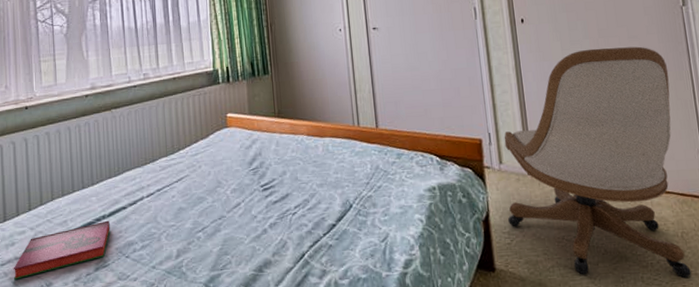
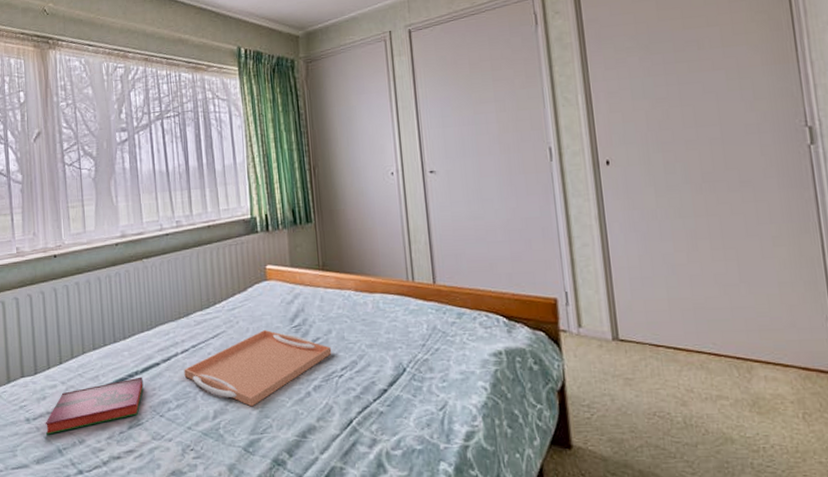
serving tray: none [149,172,286,245] -> present [184,329,332,407]
chair: present [504,46,692,278] -> none [584,193,815,466]

